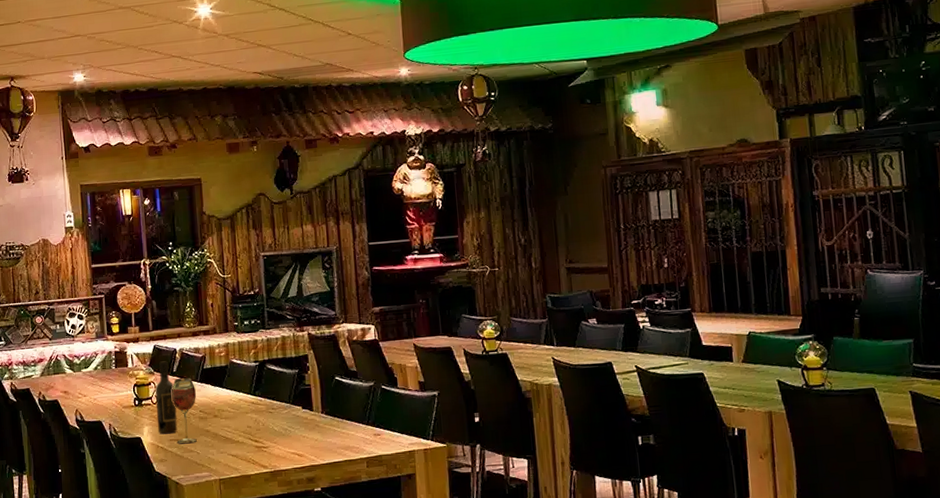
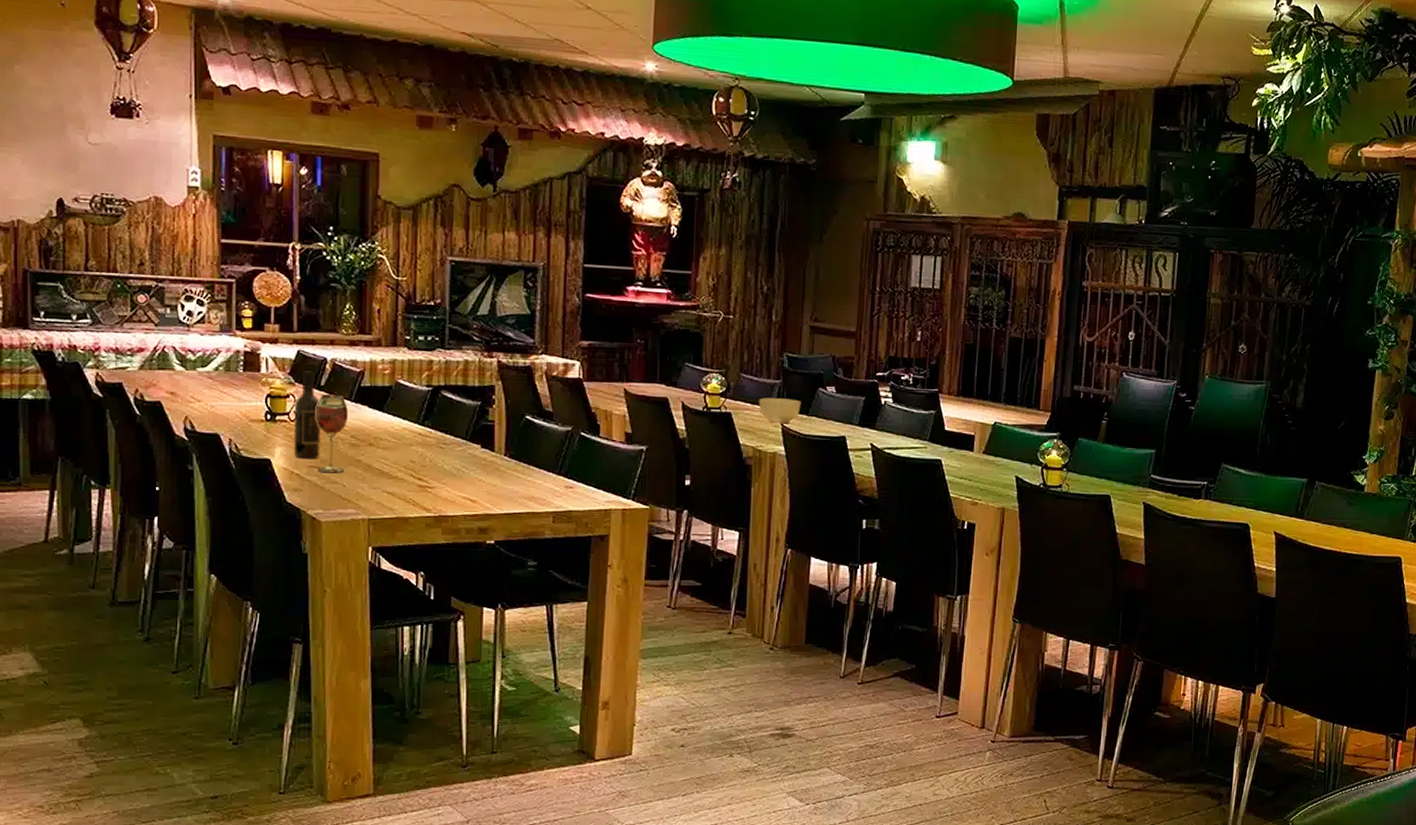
bowl: none [530,334,568,358] -> present [759,397,801,424]

